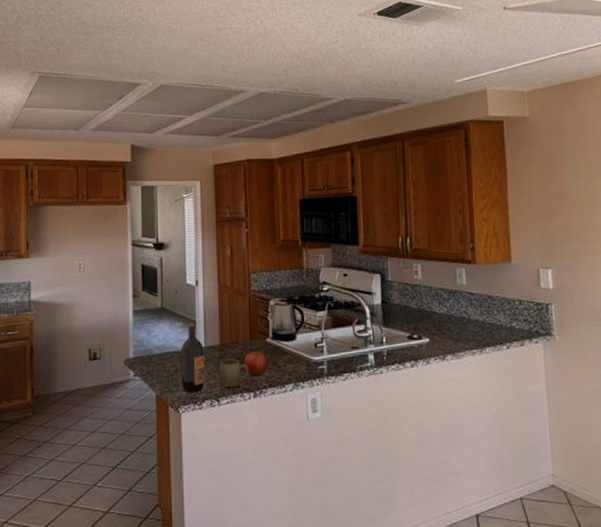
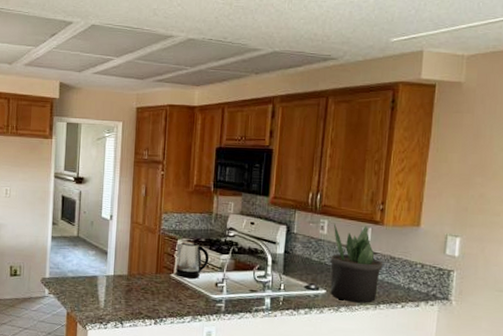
wine bottle: present [180,322,205,393] -> none [90,252,113,314]
mug: present [219,358,249,388] -> none [124,288,152,314]
fruit: present [244,350,268,376] -> none [148,283,170,306]
planter: none [428,266,482,350] -> present [330,223,383,304]

